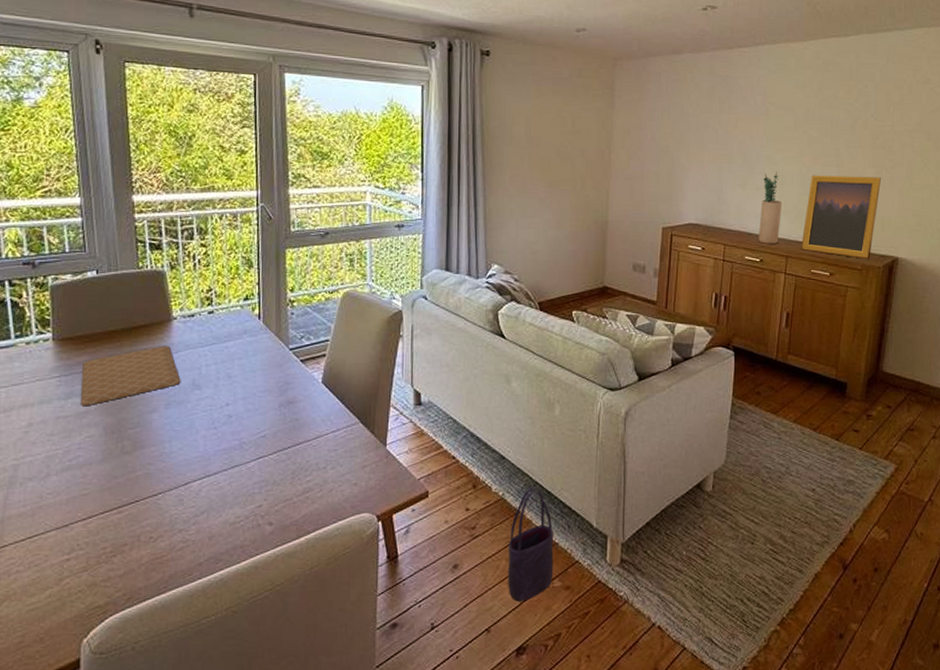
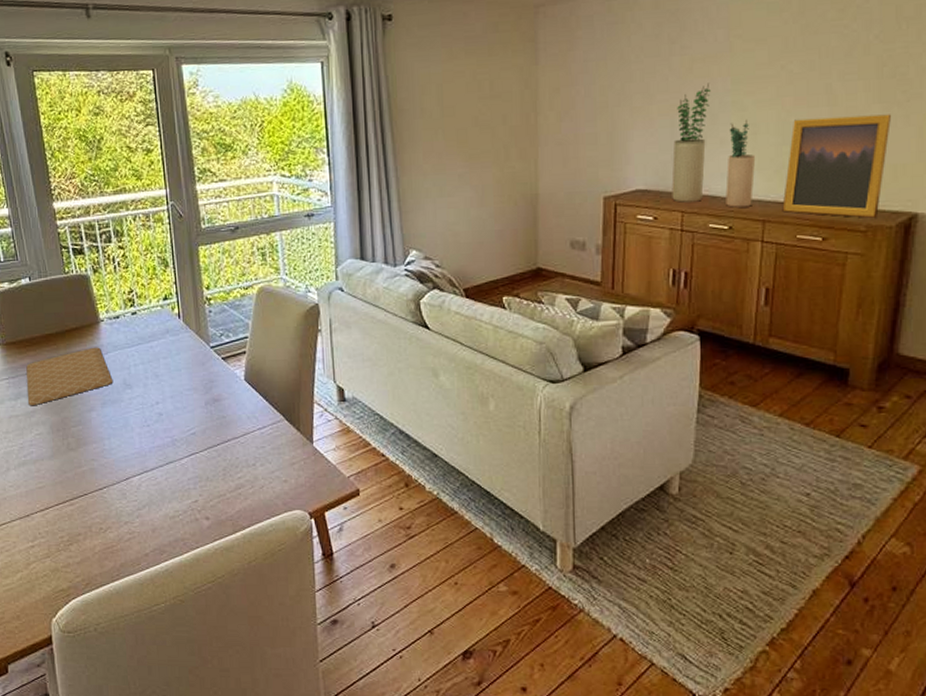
tote bag: present [508,487,554,602] -> none [447,486,498,605]
vase: none [717,138,750,237] -> present [671,83,711,203]

